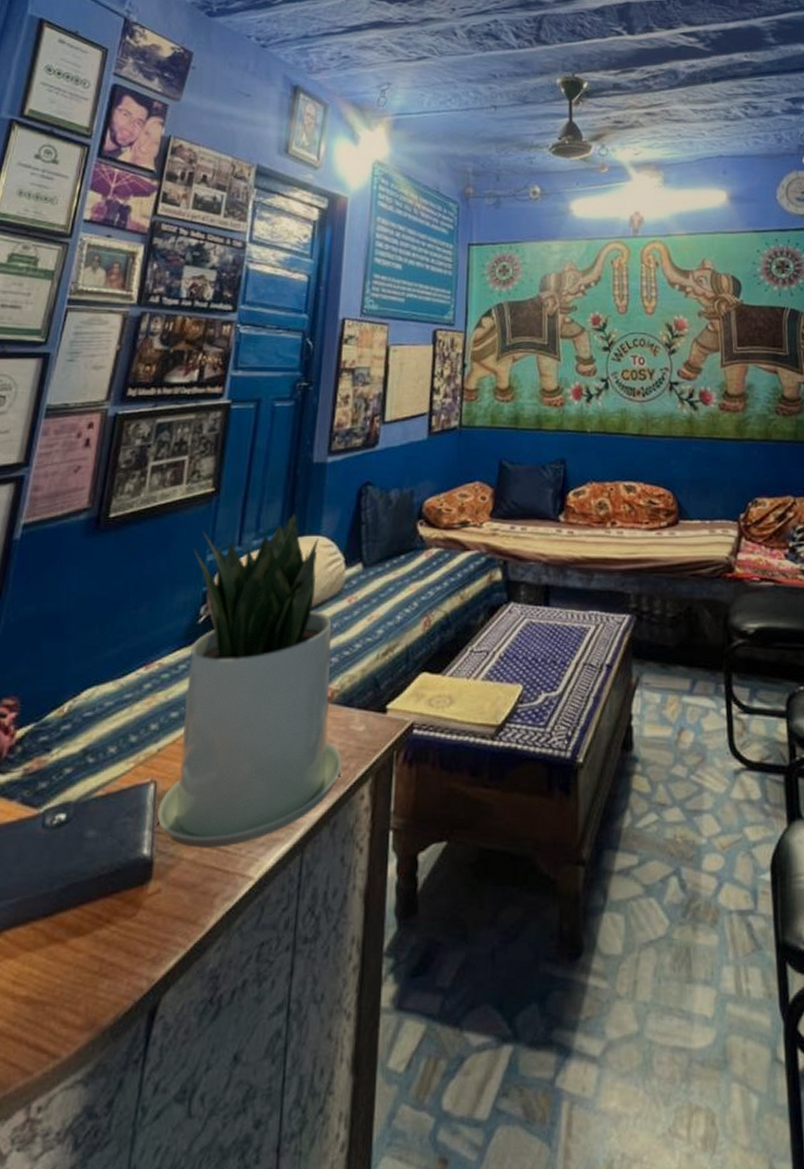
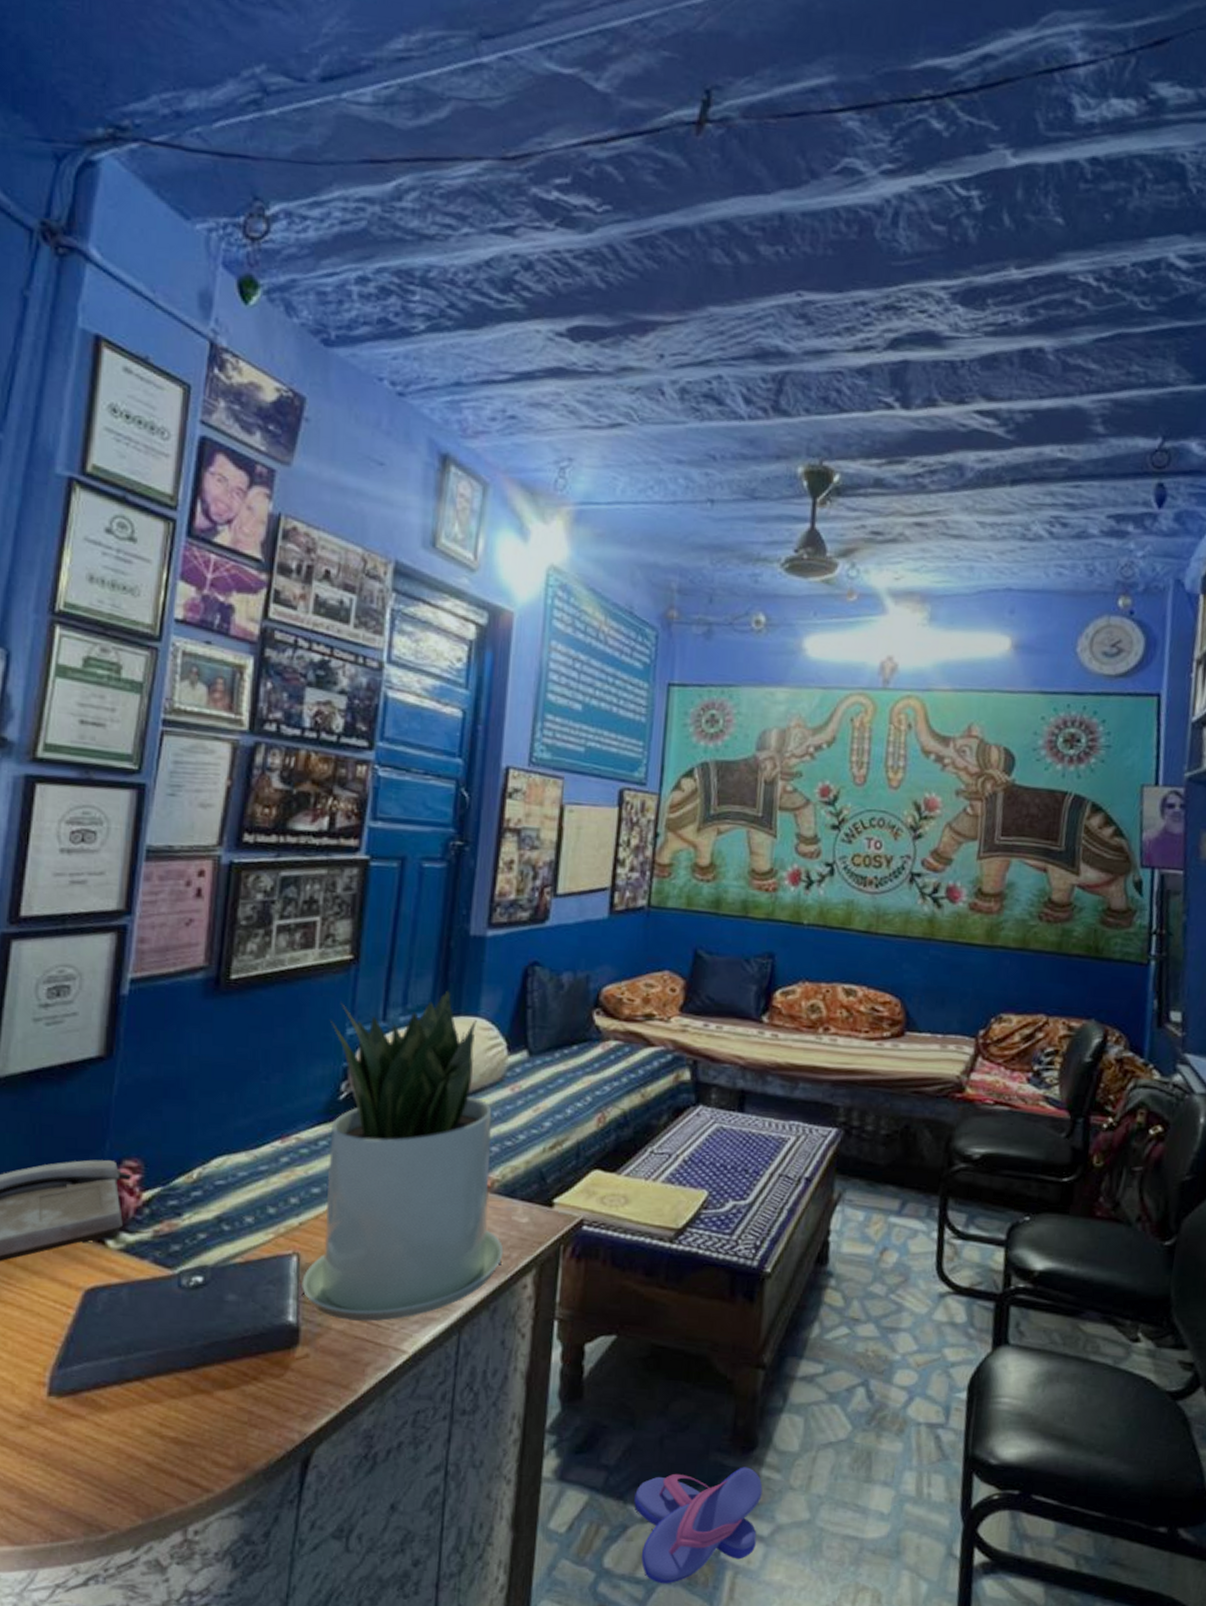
sandal: none [470,976,591,1125] -> present [634,1467,763,1584]

